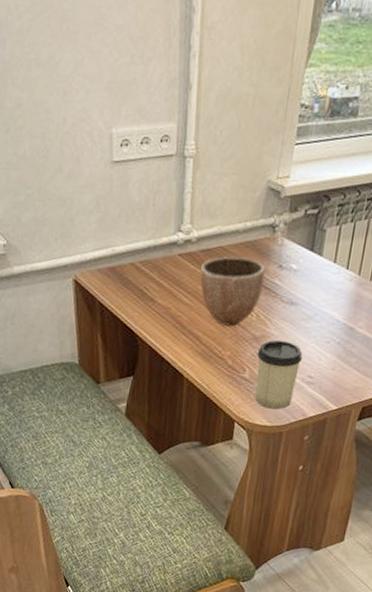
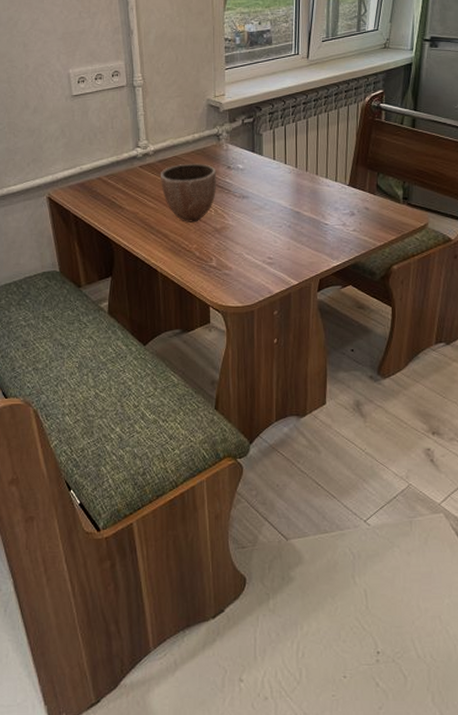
cup: present [255,340,303,410] -> none [220,229,260,291]

